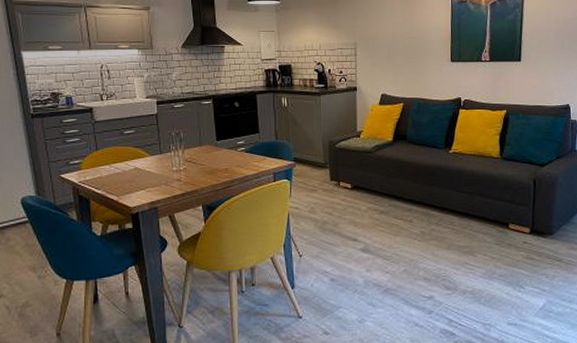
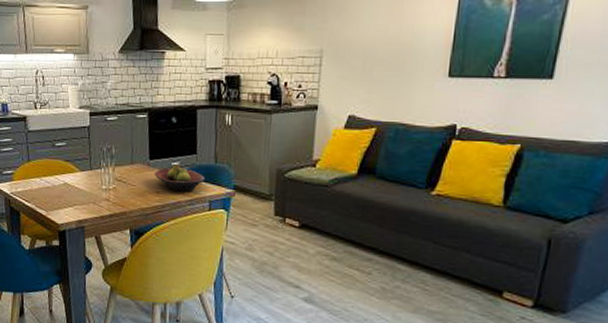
fruit bowl: none [221,143,268,167] -> present [154,164,205,192]

